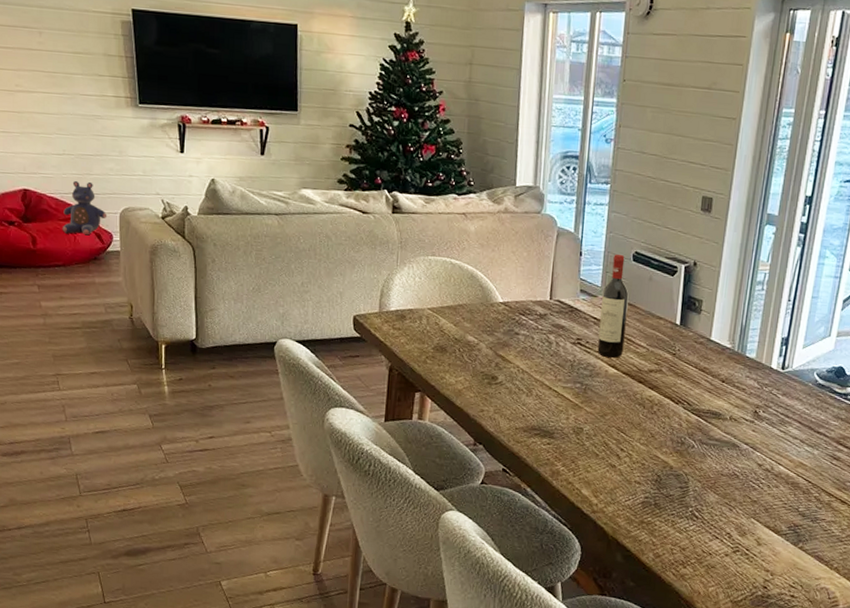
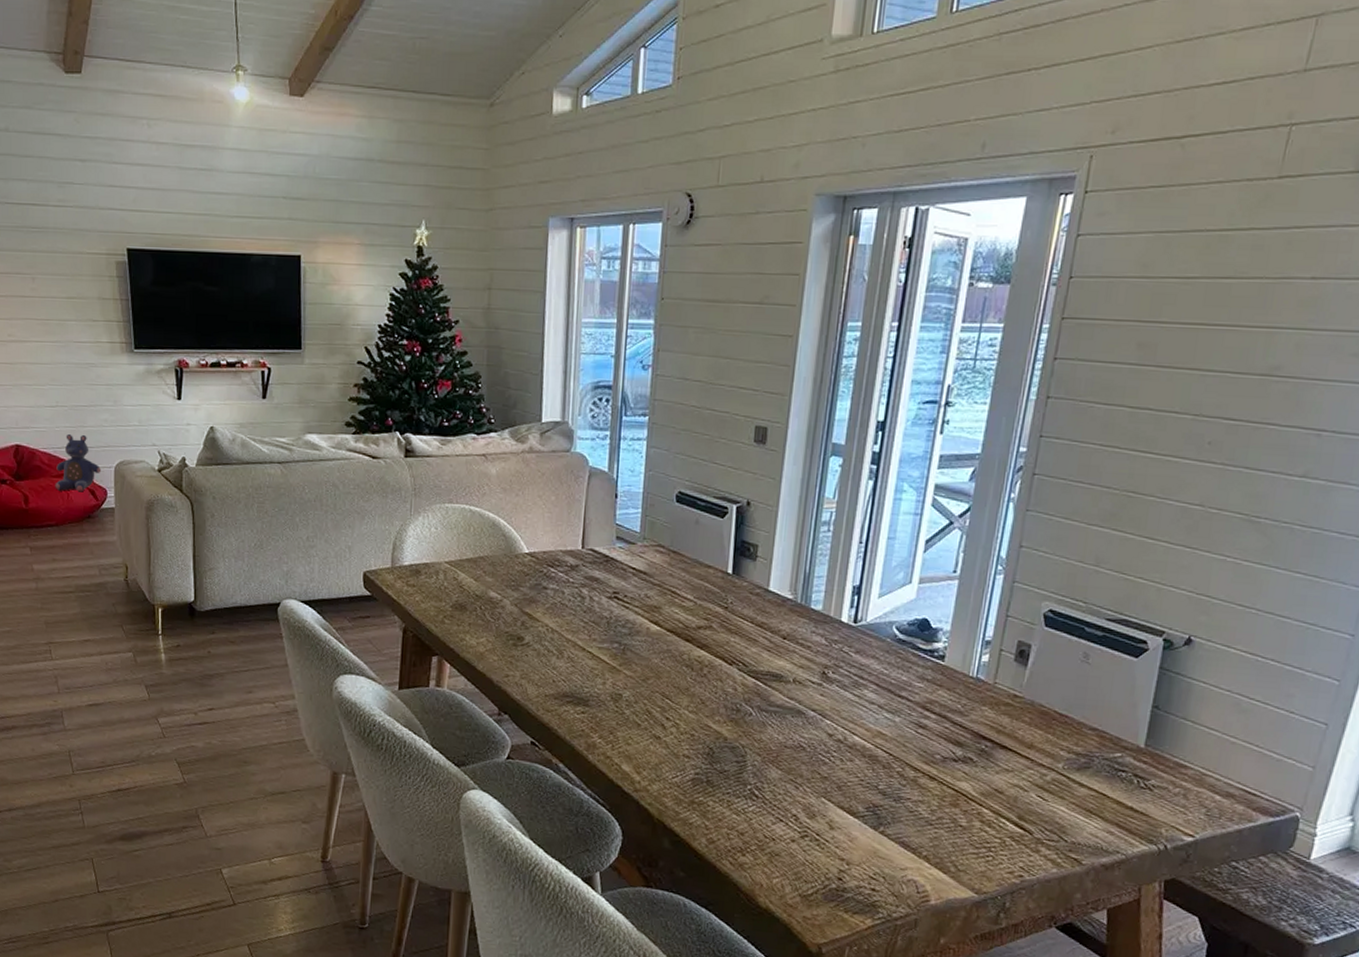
wine bottle: present [597,254,629,358] -> none [637,494,672,613]

